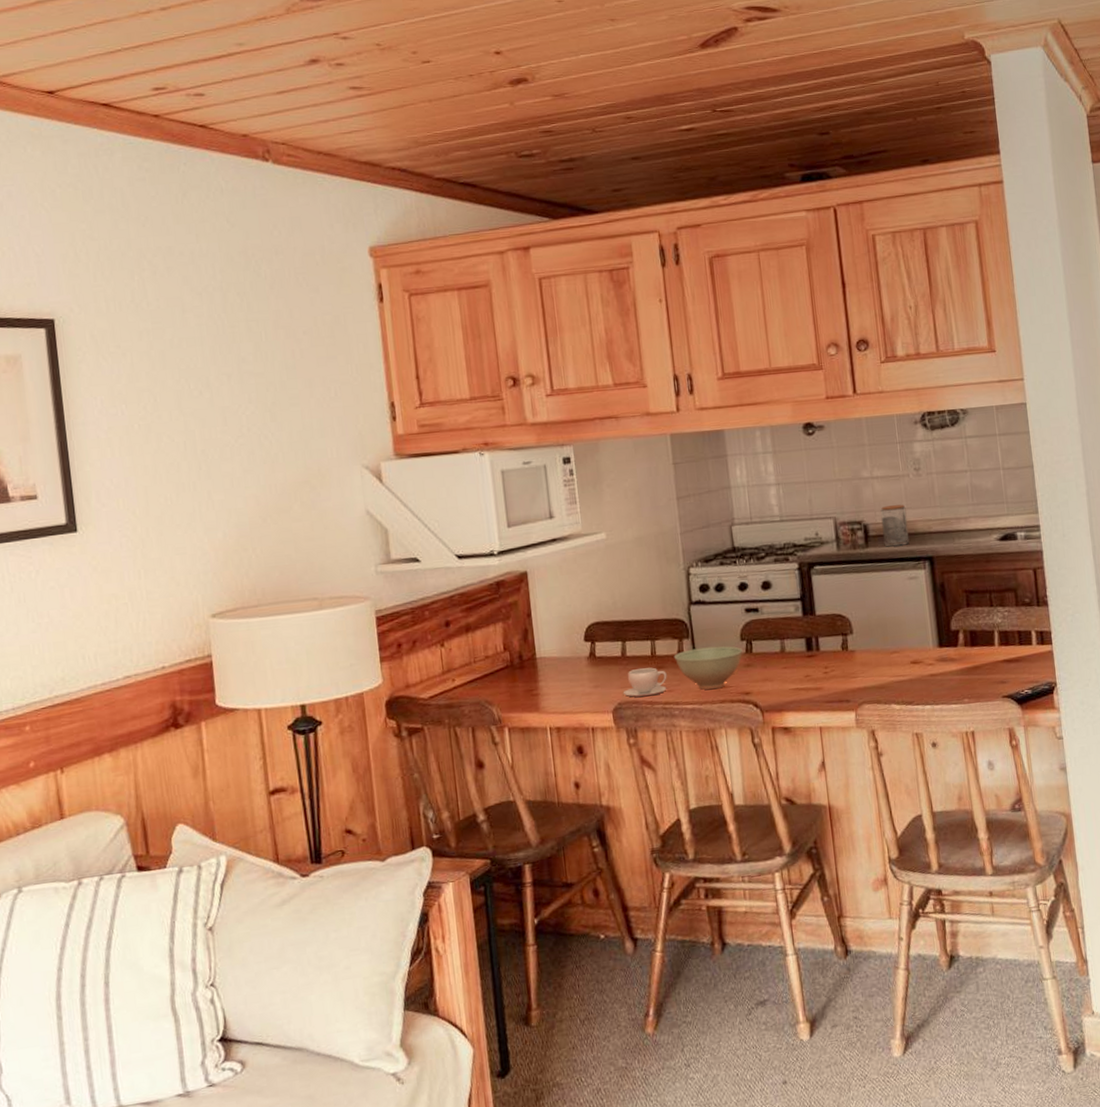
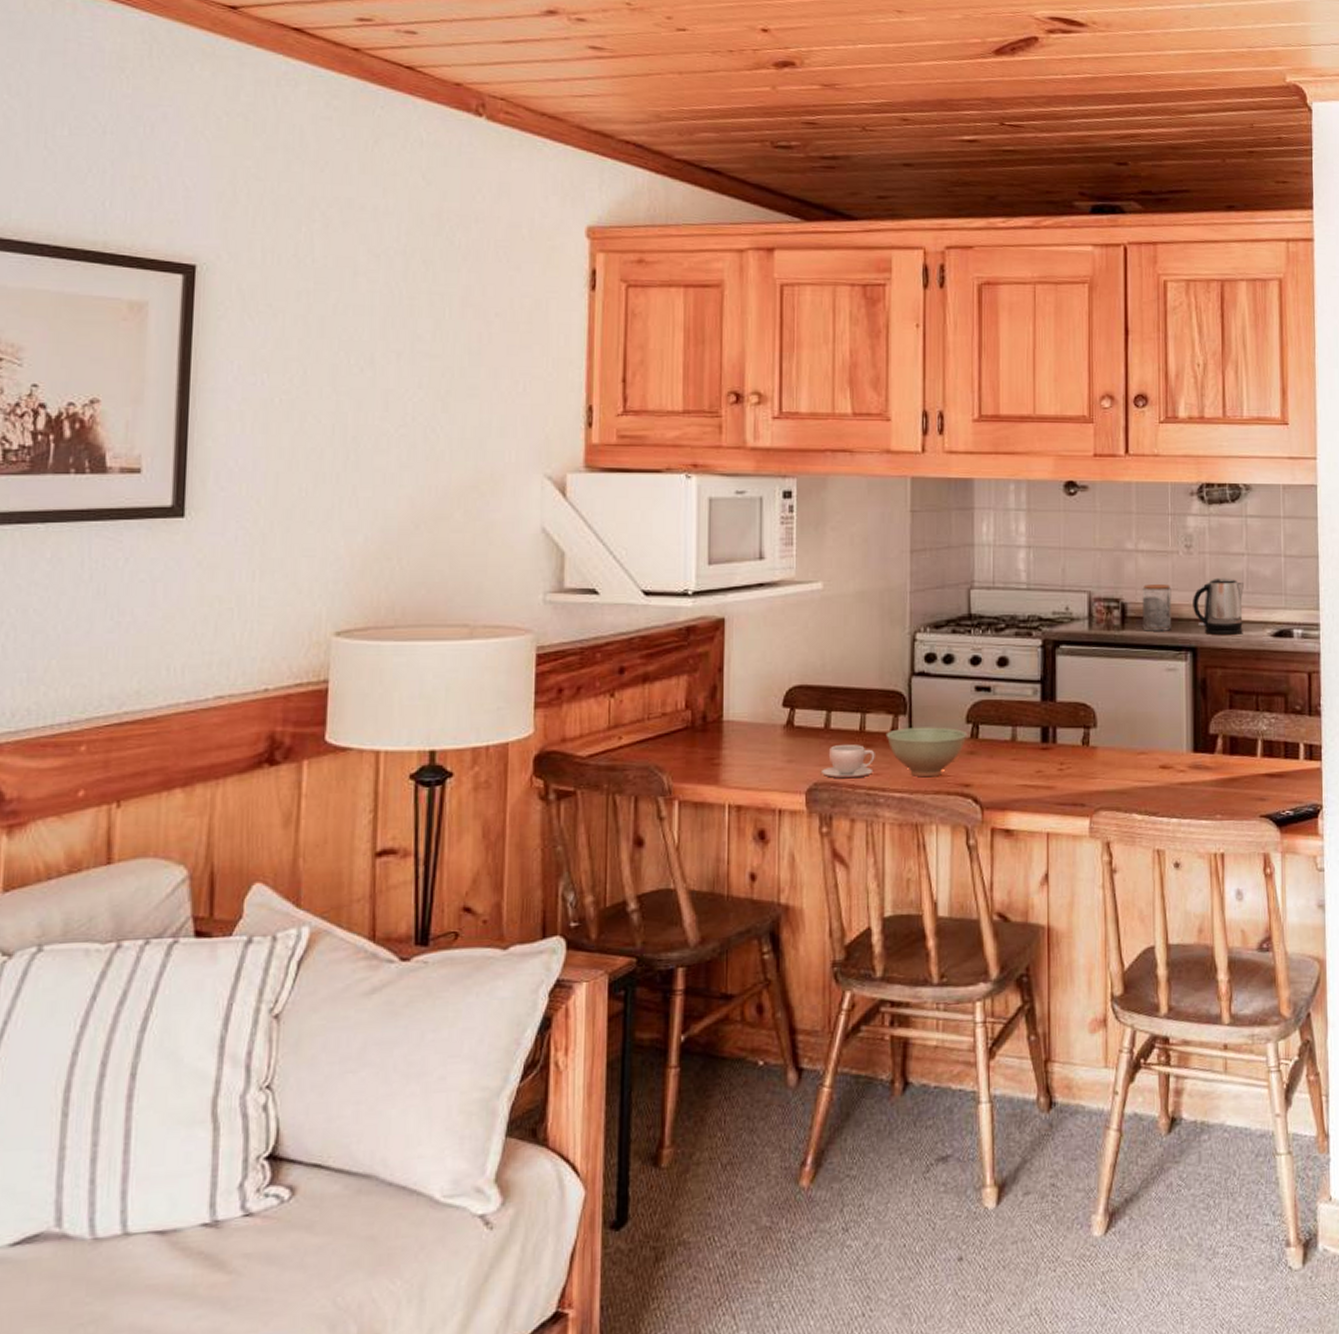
kettle: none [925,493,973,545] -> present [1193,577,1244,636]

